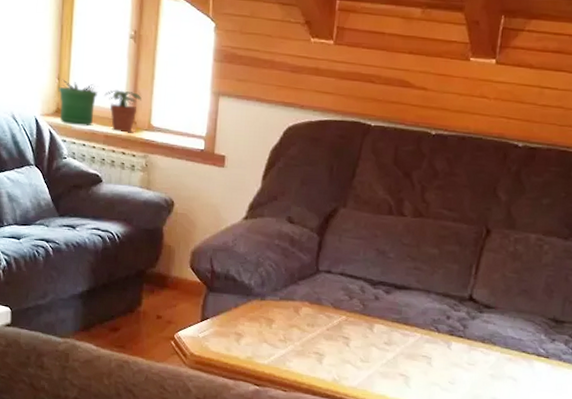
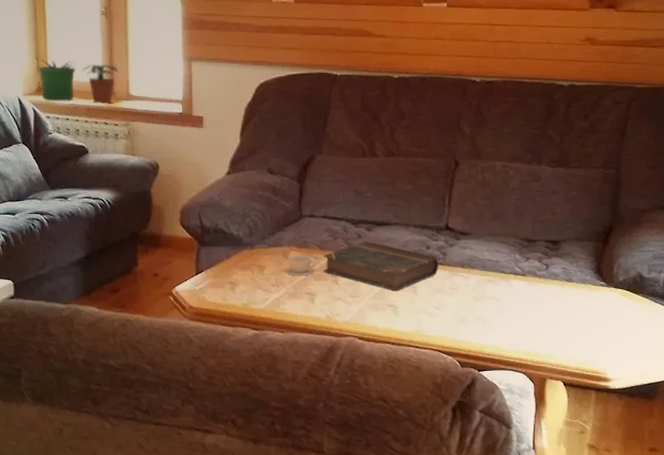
teacup: none [294,311,327,334] -> present [284,255,315,276]
book: none [335,303,458,361] -> present [323,240,439,291]

